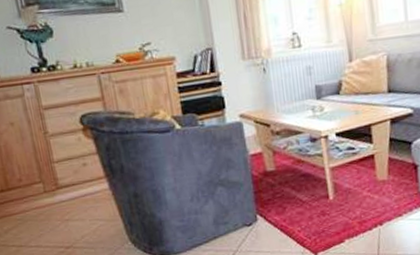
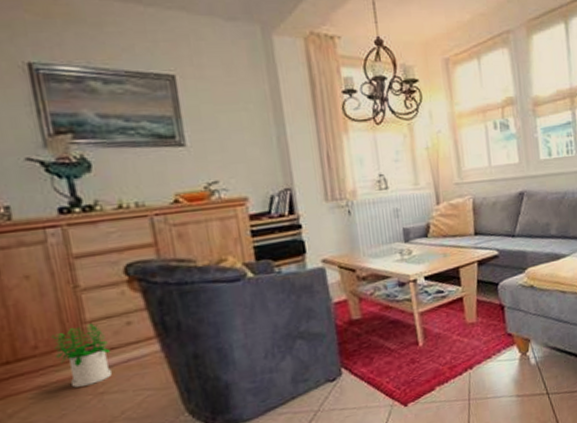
potted plant: none [30,162,74,214] -> present [51,322,112,388]

